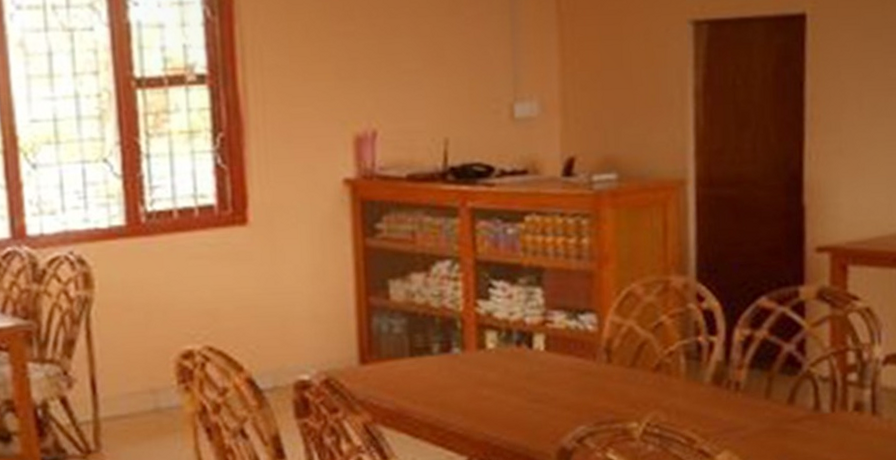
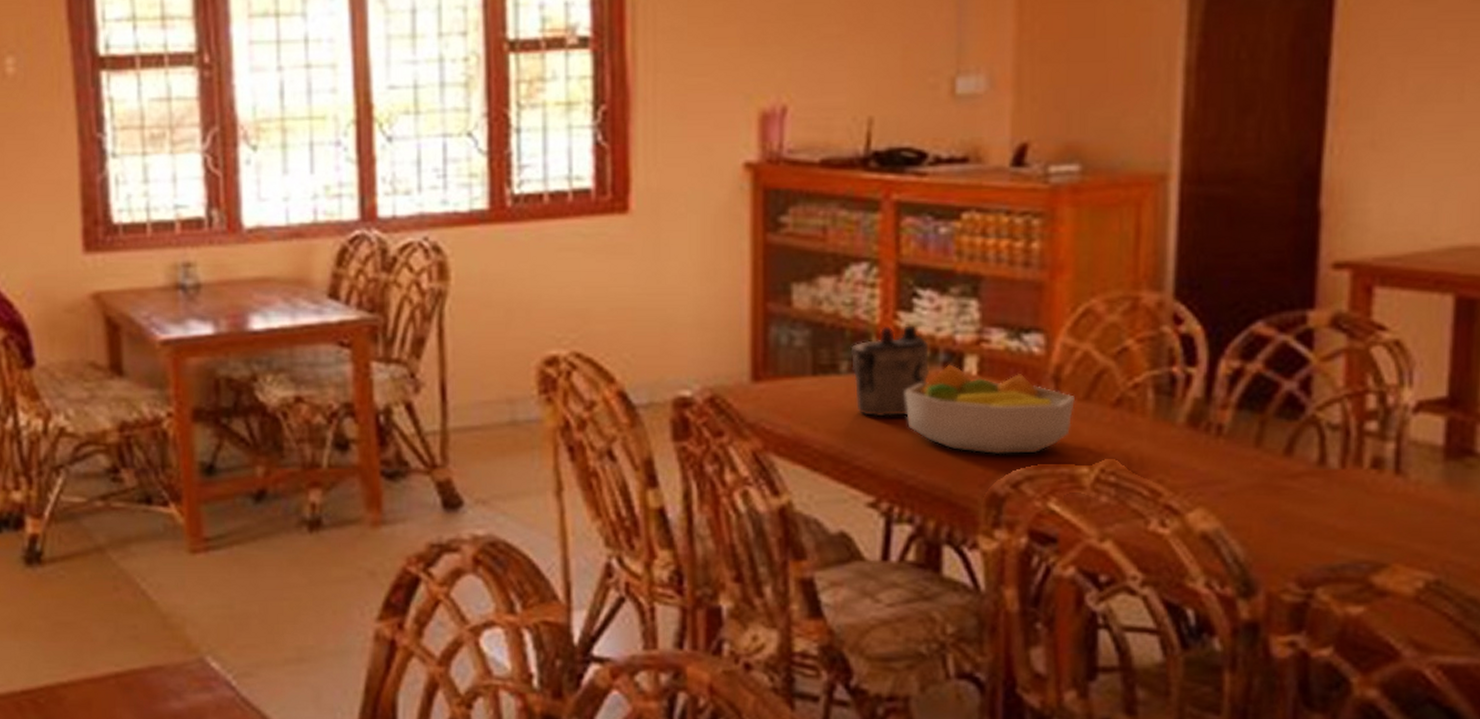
teapot: none [440,311,506,390] -> present [850,325,930,417]
fruit bowl: none [486,342,624,416] -> present [904,364,1076,455]

